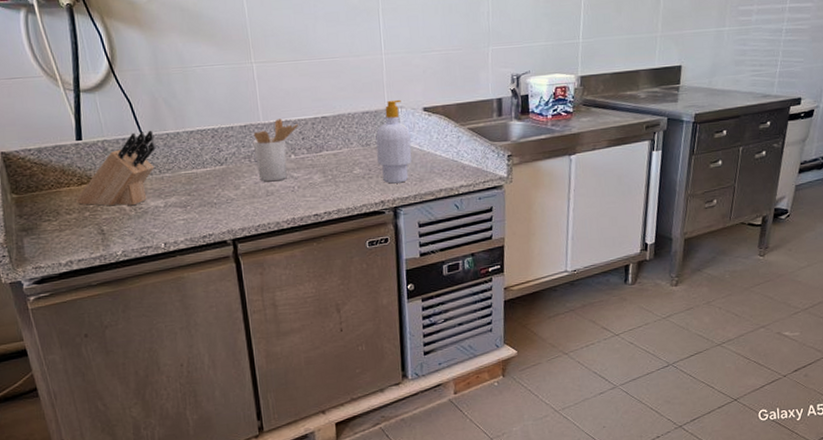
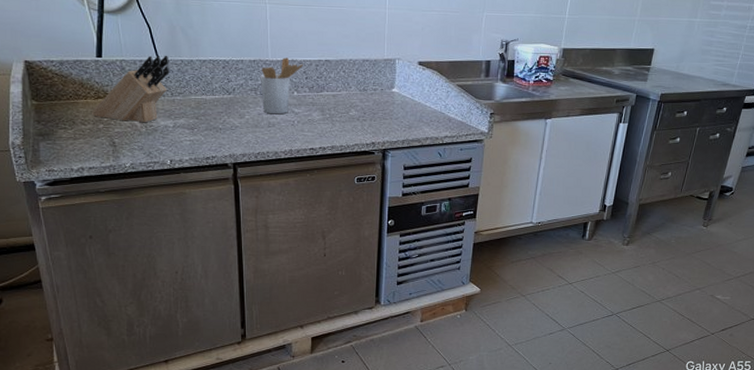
soap bottle: present [376,99,412,184] -> none [373,51,404,128]

